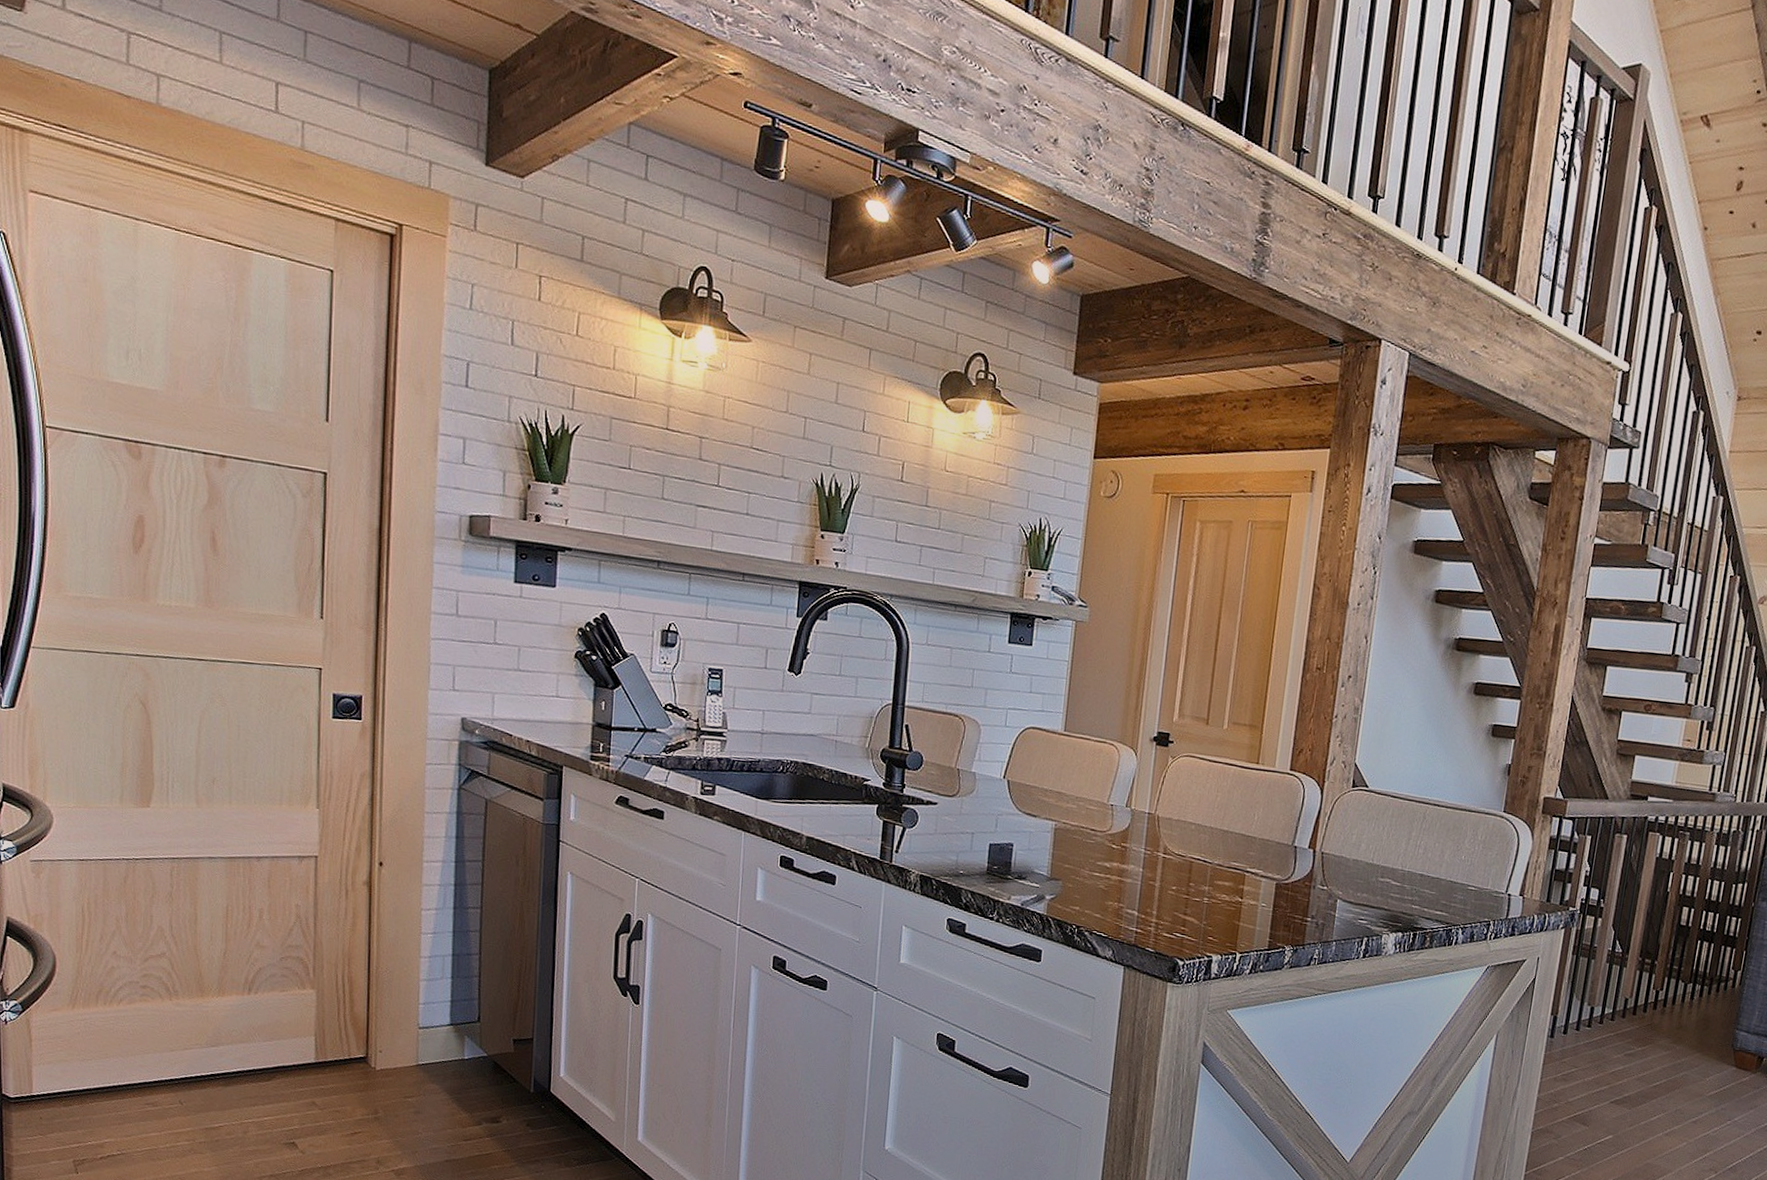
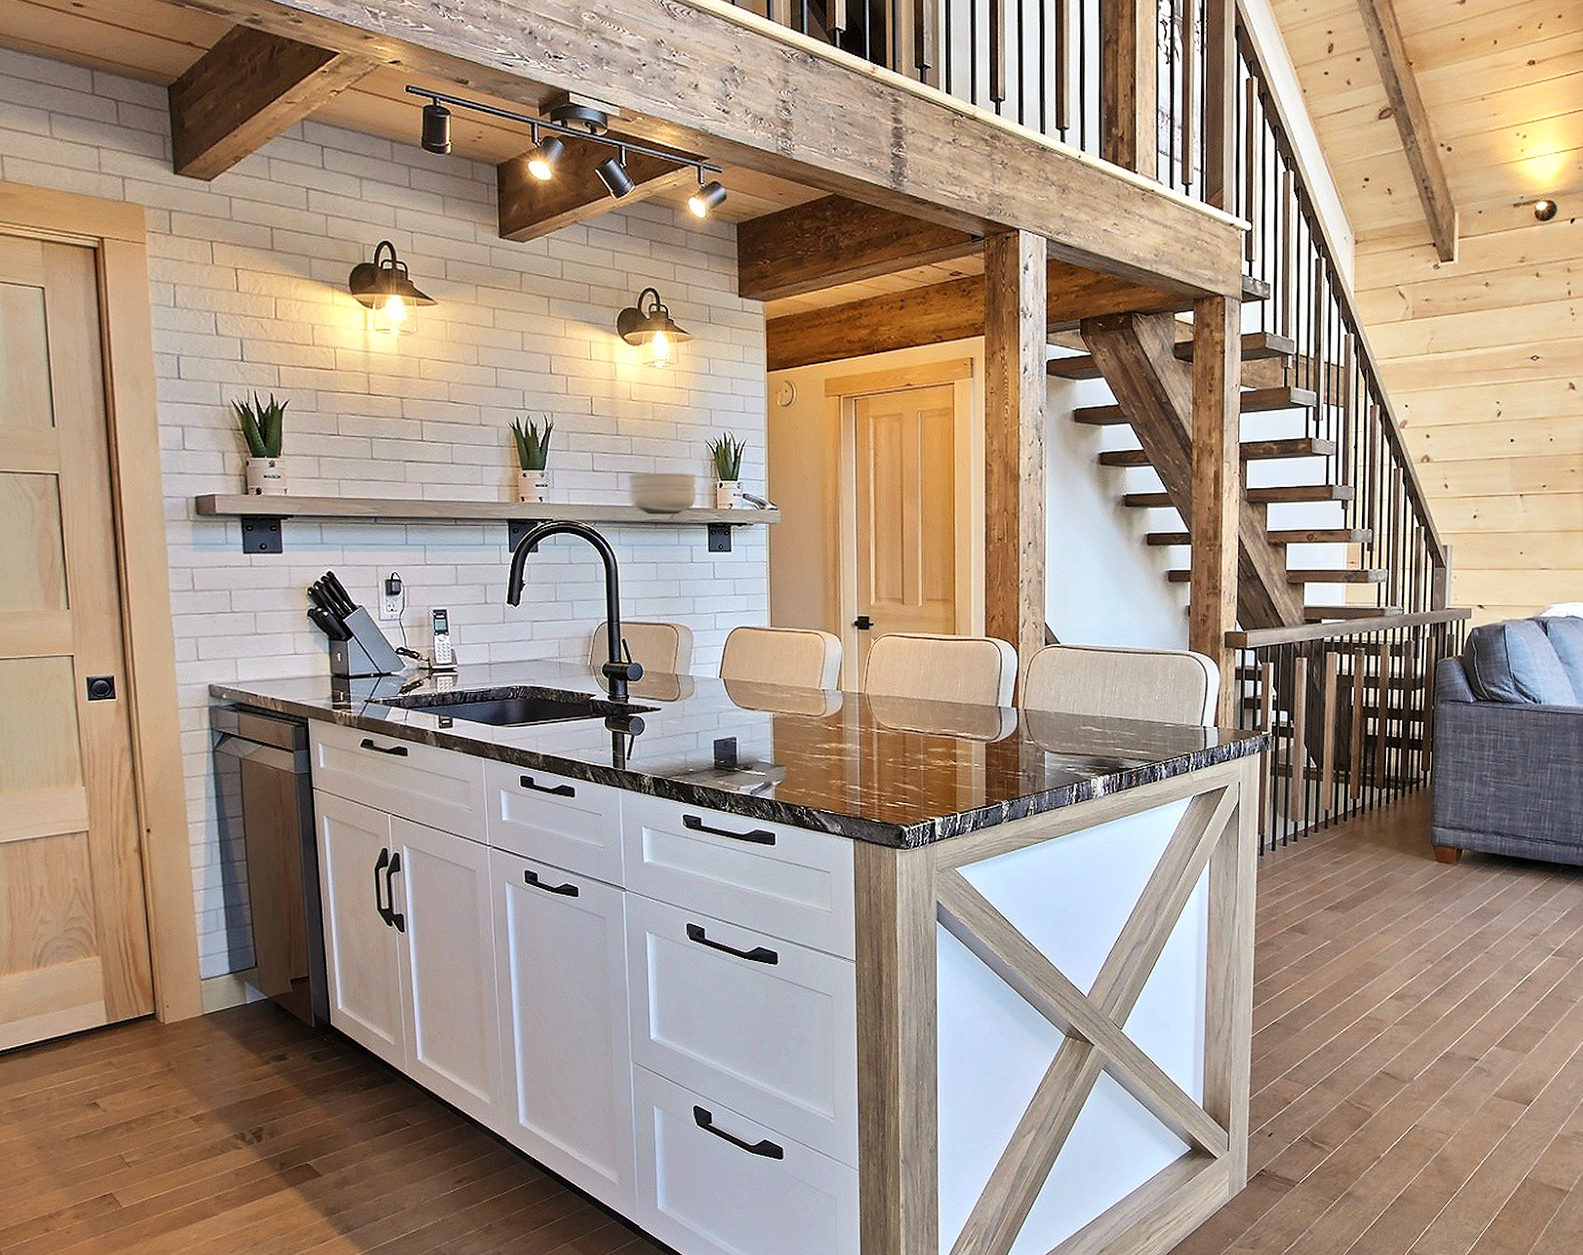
bowl: none [930,549,1005,599] -> present [628,472,697,515]

